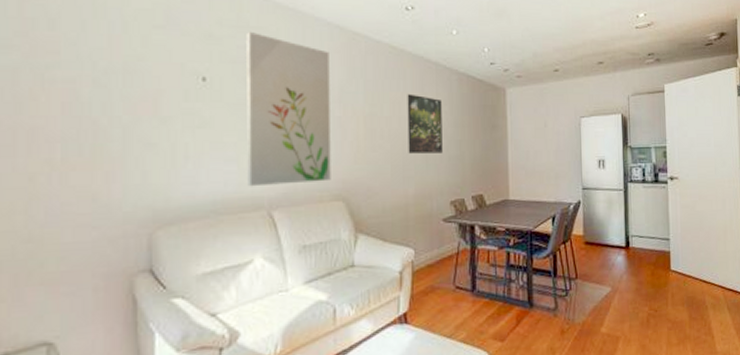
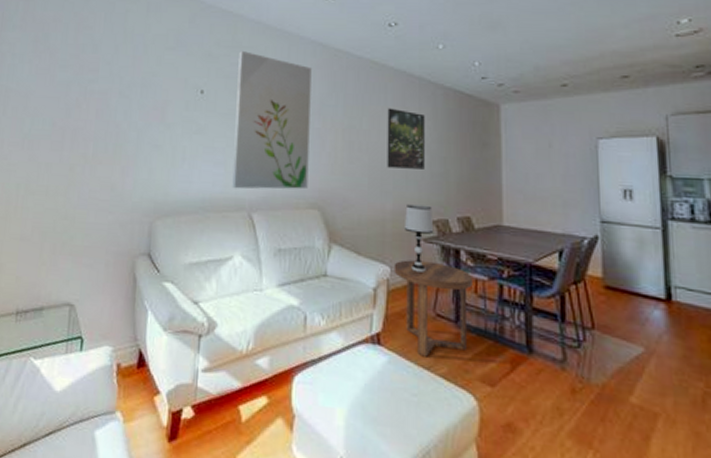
side table: none [417,239,485,327] -> present [393,260,472,357]
table lamp: none [425,187,452,251] -> present [403,204,434,272]

